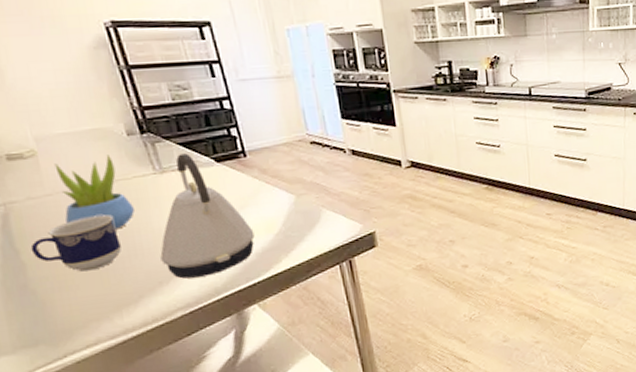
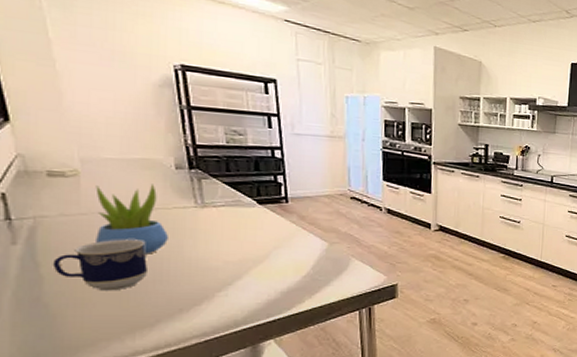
kettle: present [160,153,255,279] -> none [186,192,283,308]

